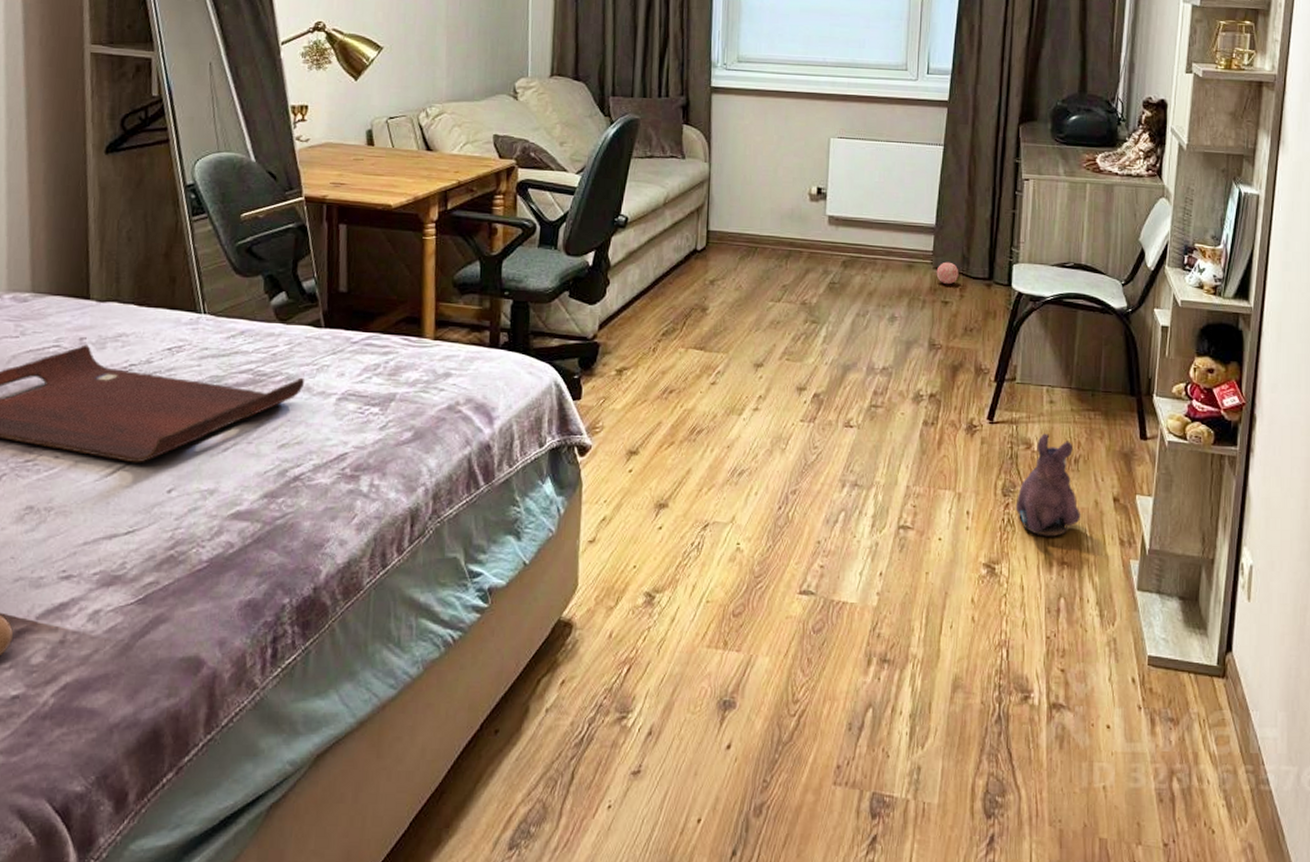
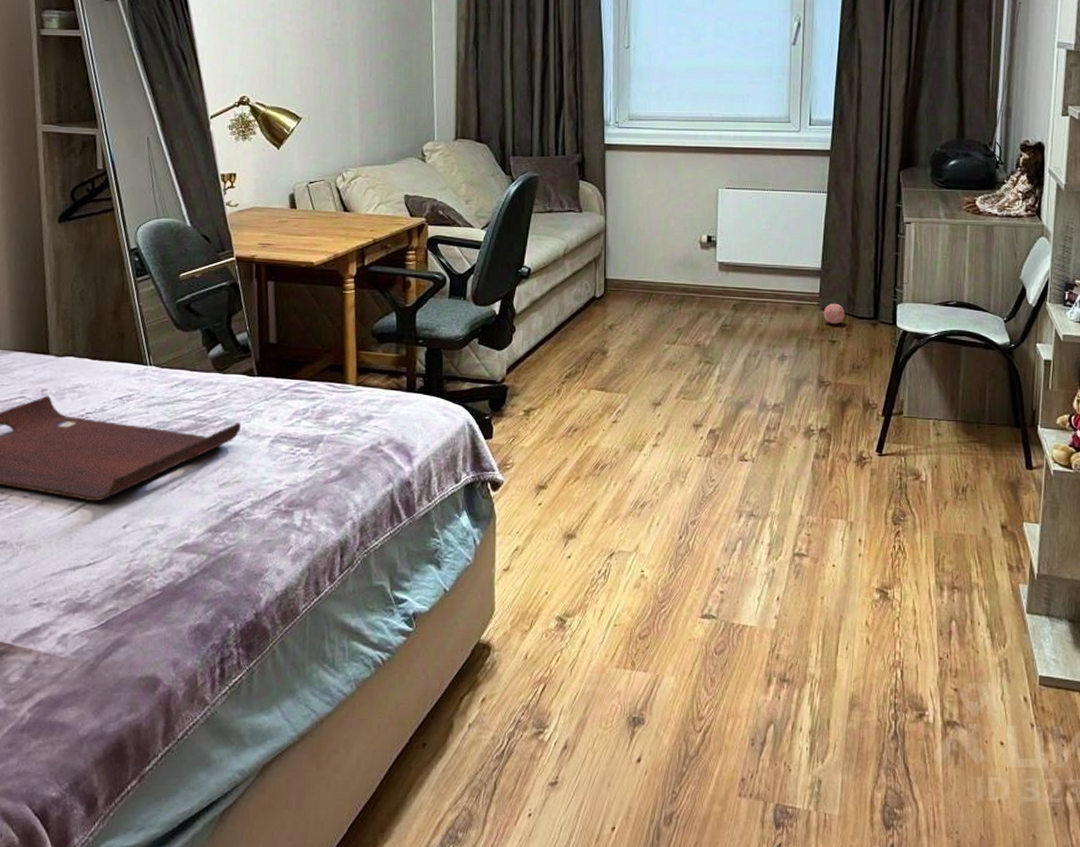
plush toy: present [1015,433,1081,537] -> none [906,464,970,563]

